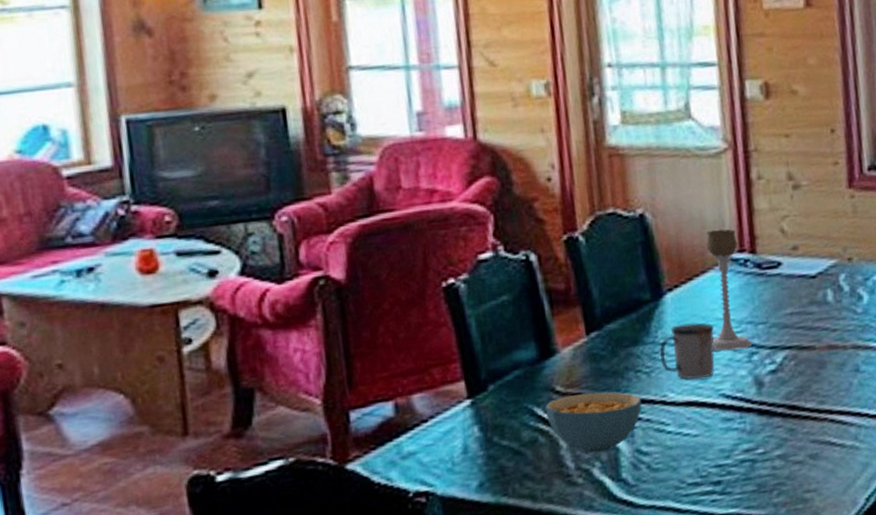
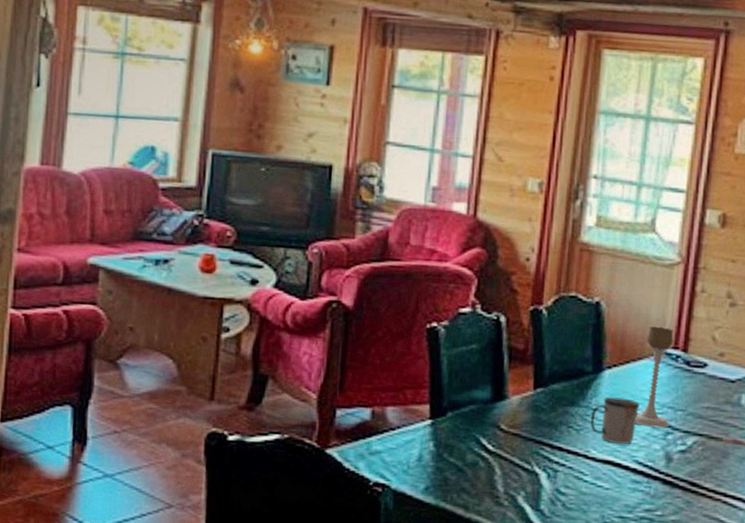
cereal bowl: present [545,392,642,454] -> none [489,434,569,485]

